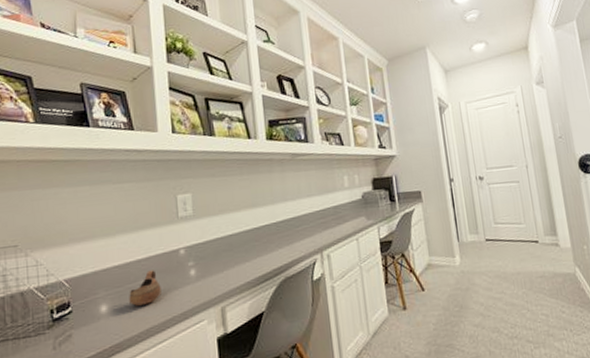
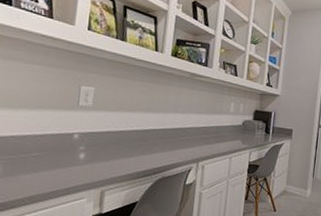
cup: present [129,270,161,306] -> none [20,146,51,175]

